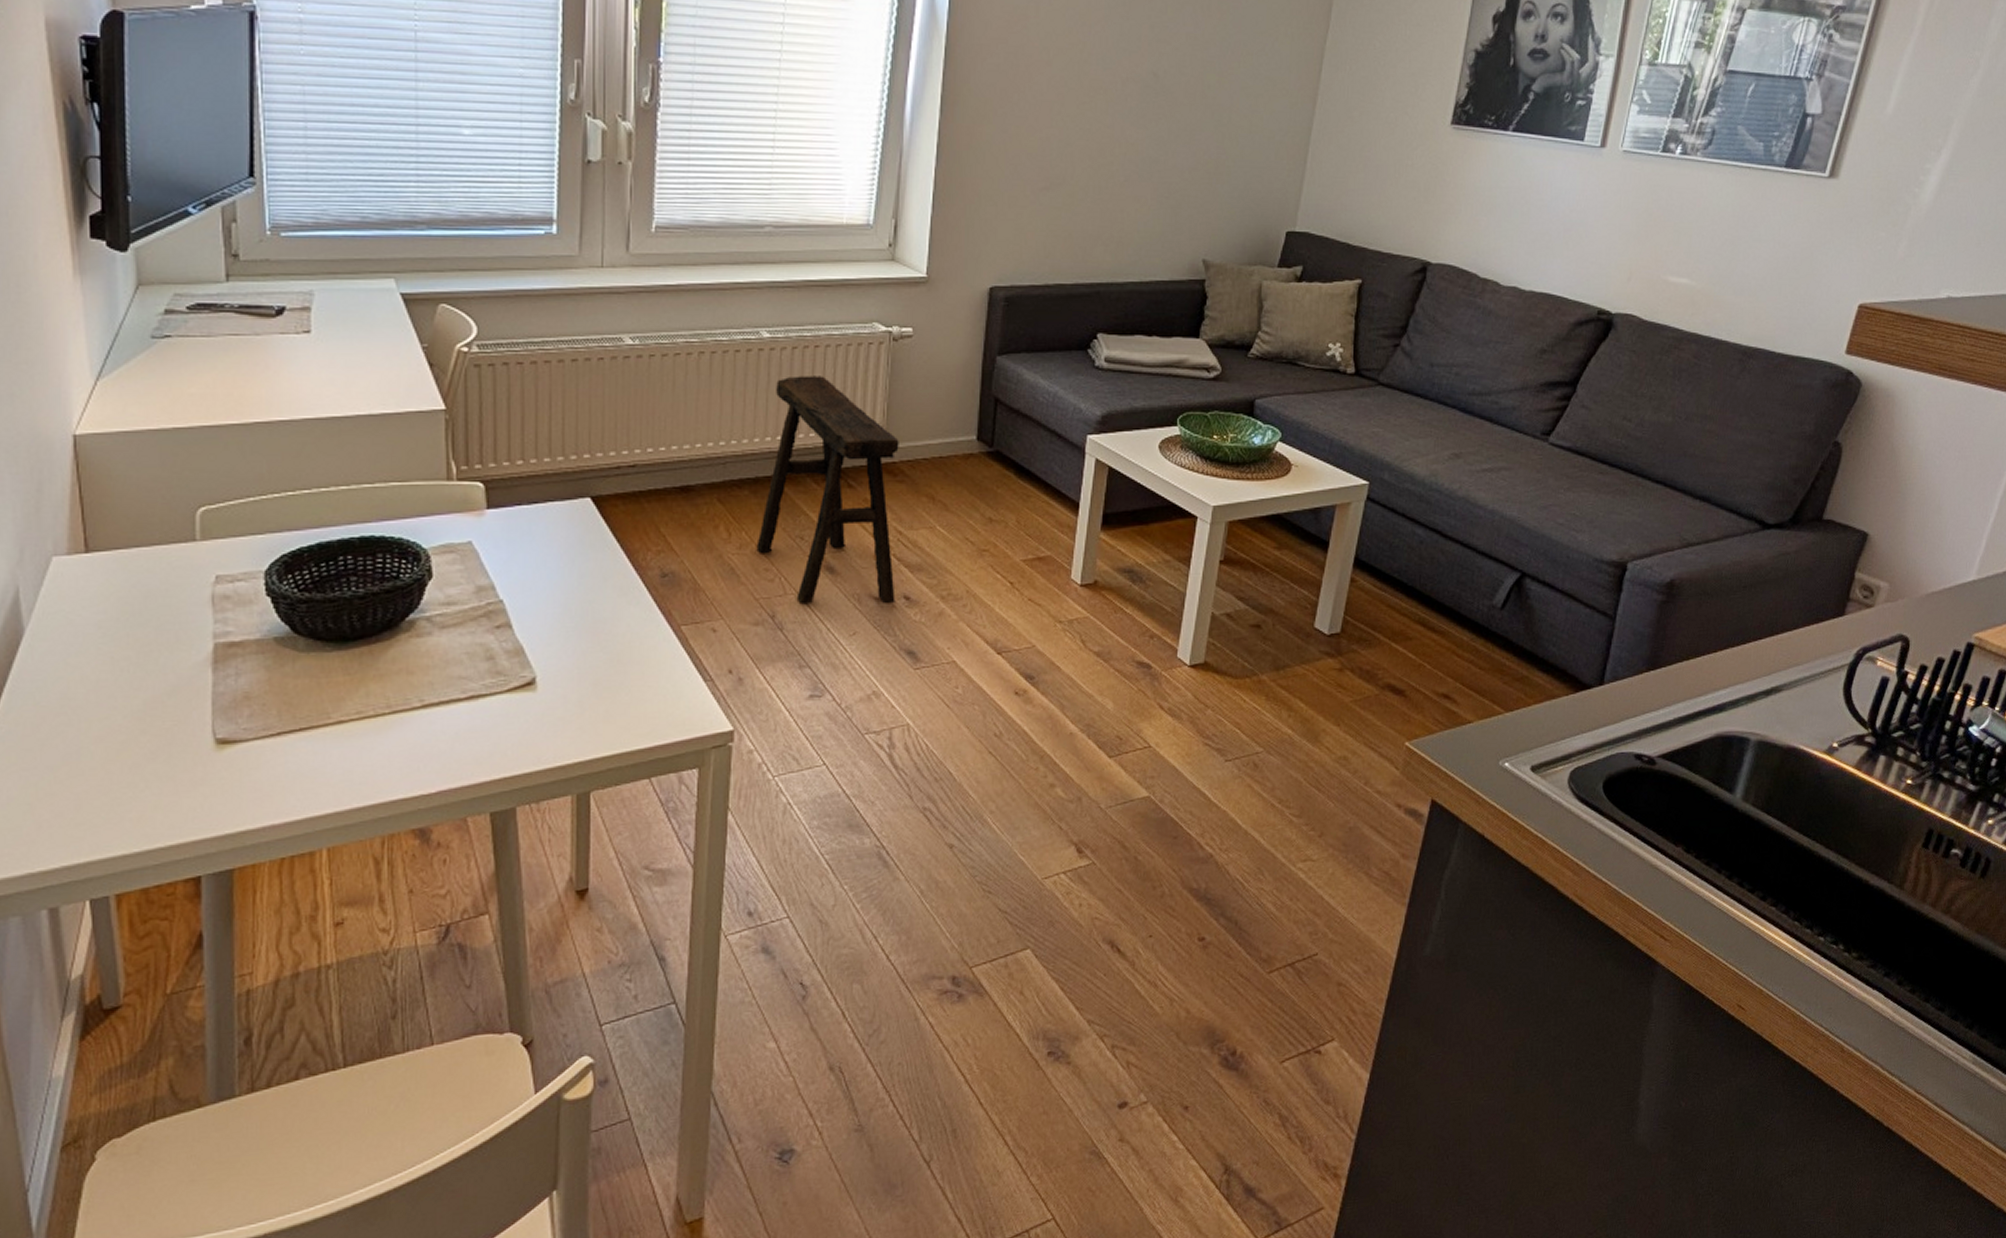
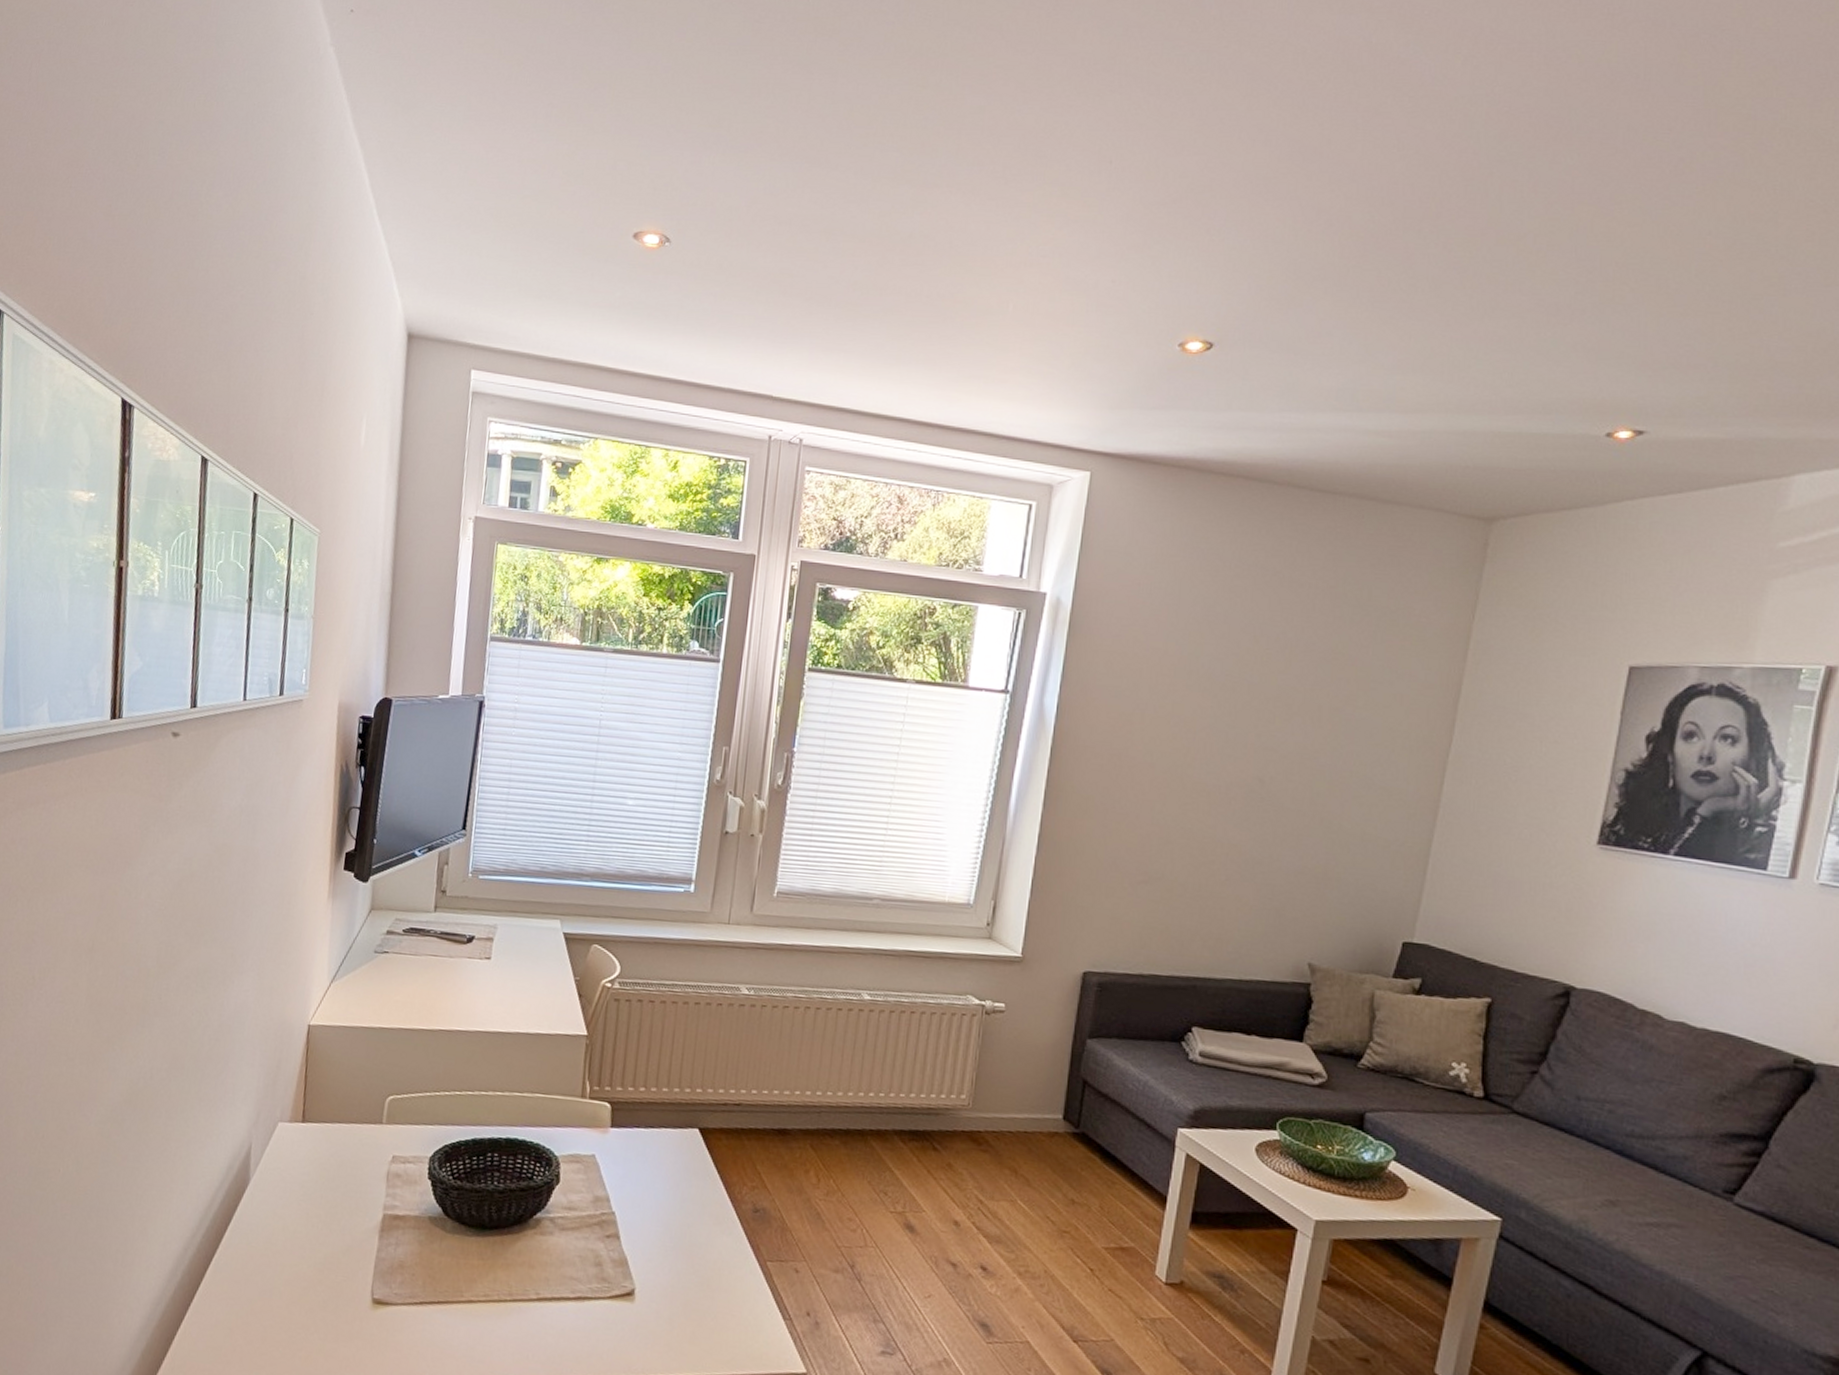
stool: present [756,376,899,603] -> none [842,1038,986,1271]

